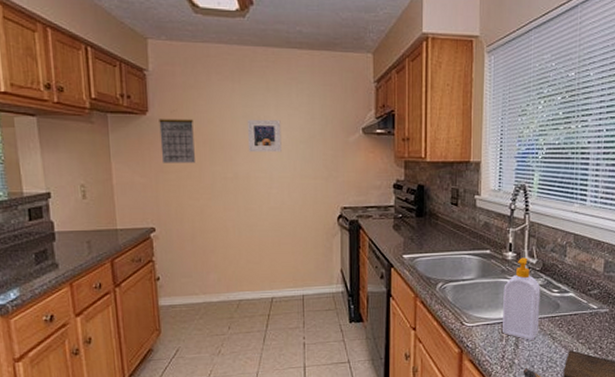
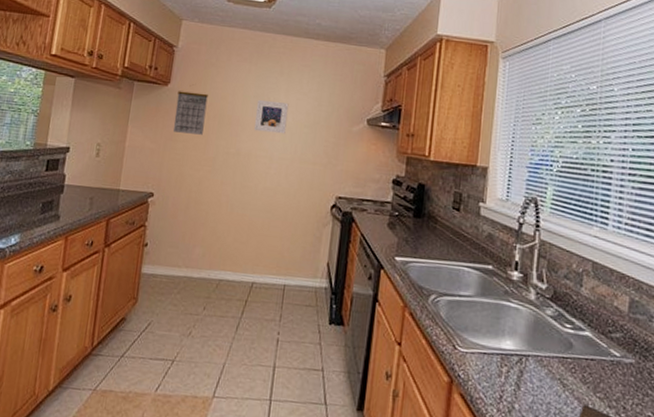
soap bottle: present [503,257,541,340] -> none [502,280,550,383]

